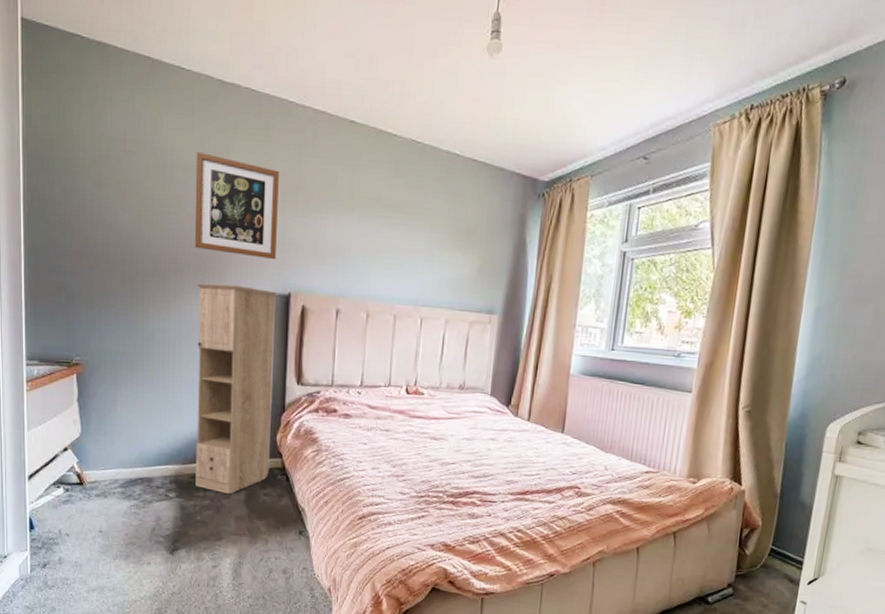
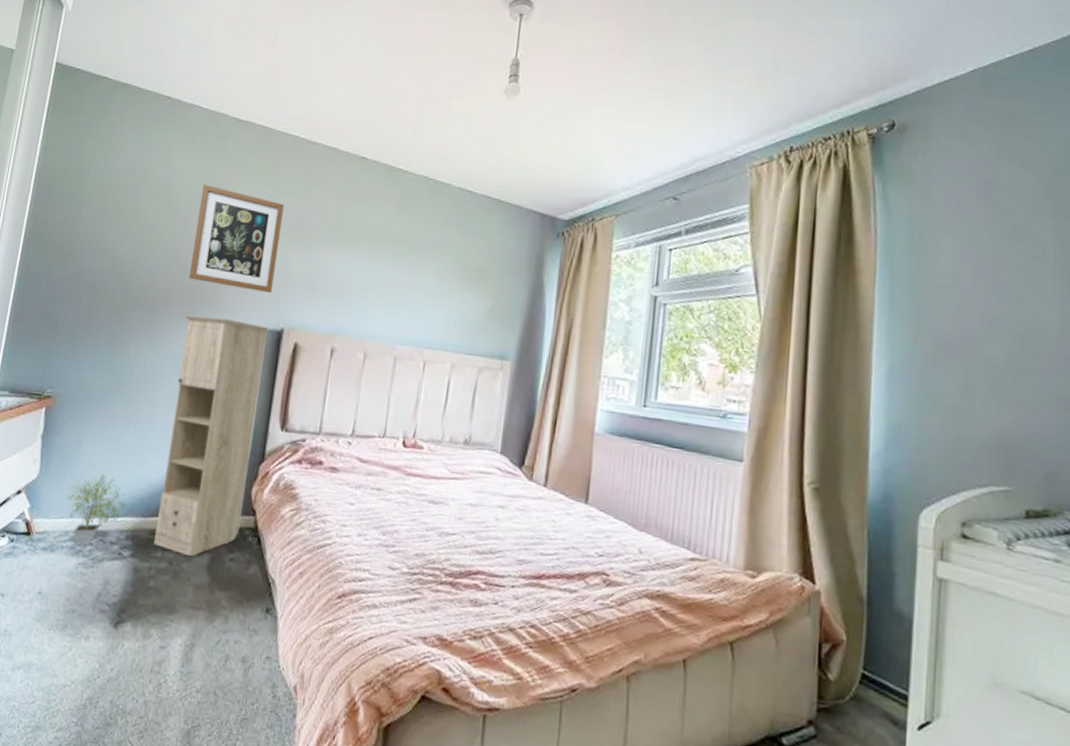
potted plant: none [110,429,166,492] -> present [66,473,127,547]

